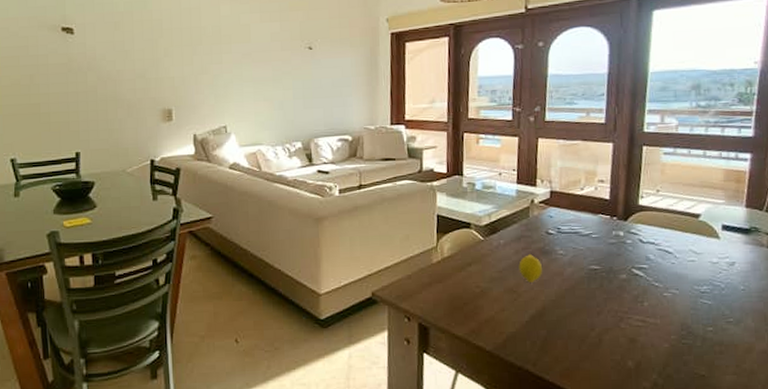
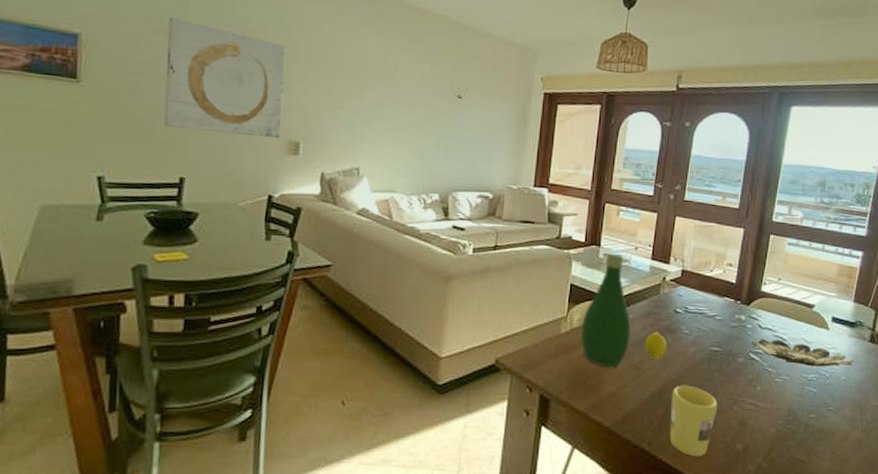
wall art: none [50,12,155,110] -> present [164,17,287,139]
bottle: none [453,181,504,293] -> present [581,253,631,368]
mug: none [552,305,603,376] -> present [669,385,718,457]
bowl: none [632,253,753,278] -> present [751,339,855,367]

